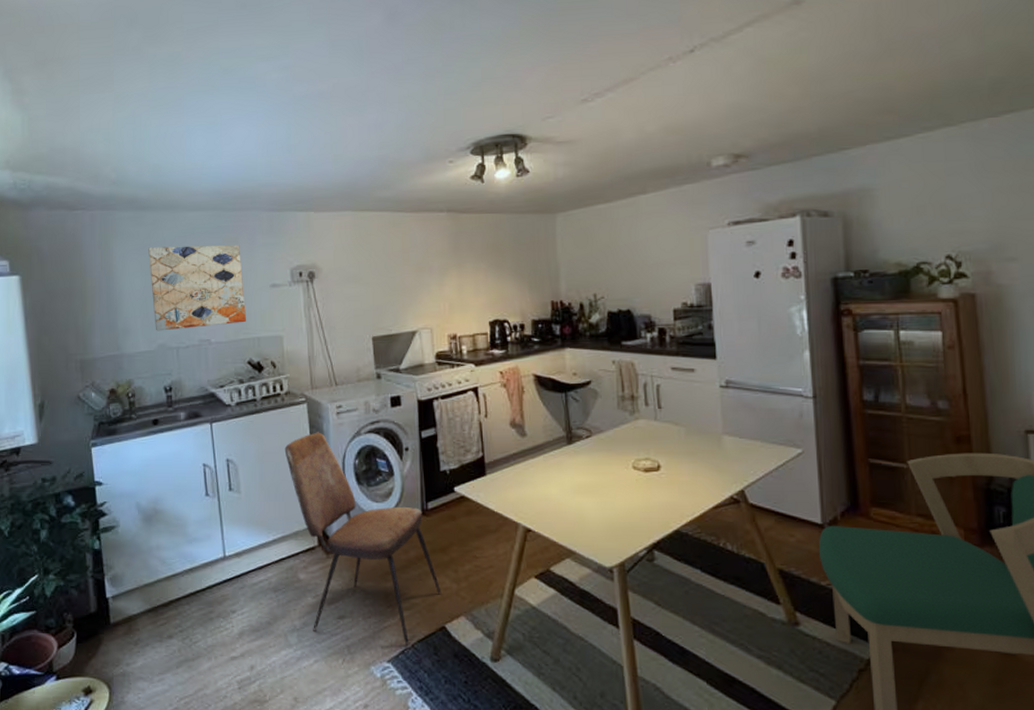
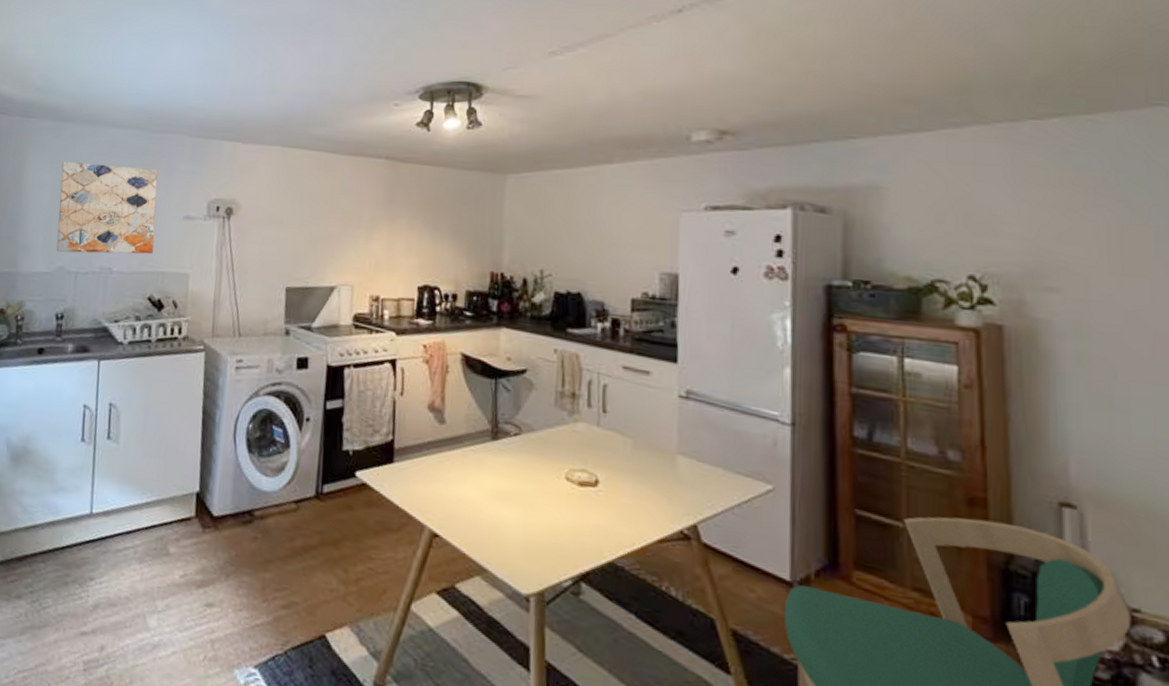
dining chair: present [284,432,442,646] -> none [173,386,327,652]

